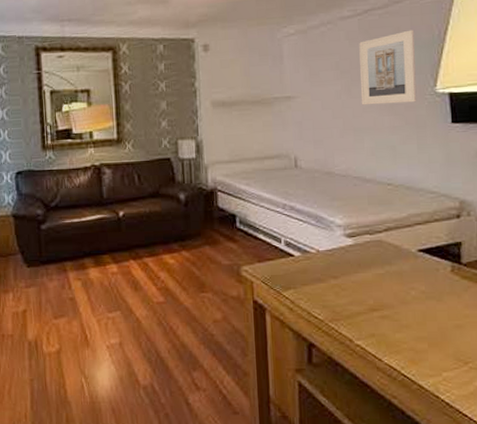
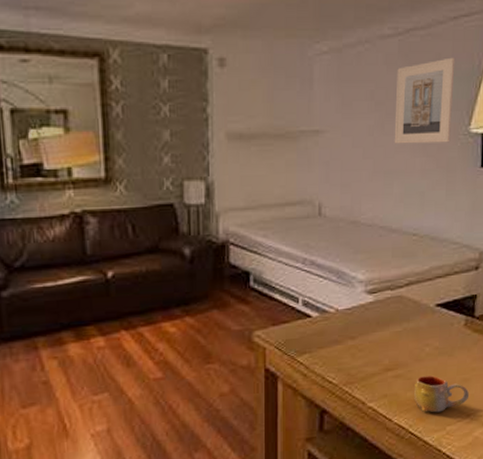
mug: none [403,319,465,357] -> present [414,375,470,413]

